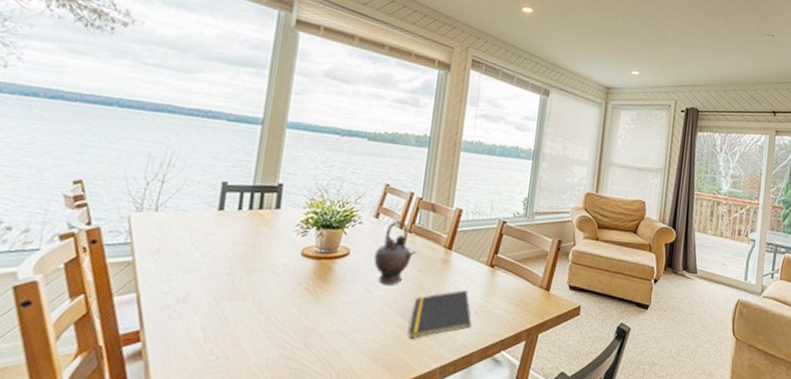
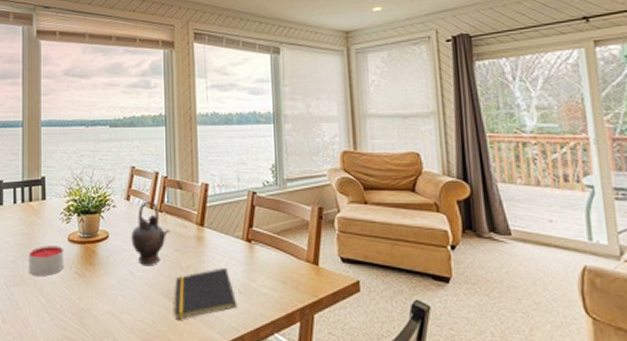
candle: none [247,258,295,291] -> present [29,246,64,276]

